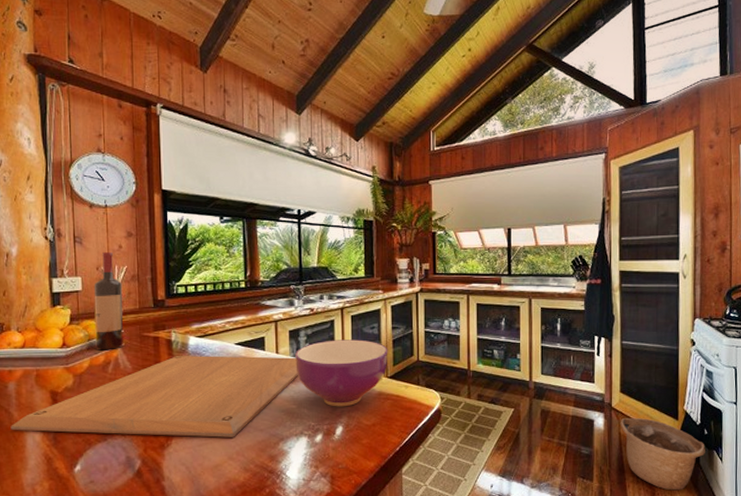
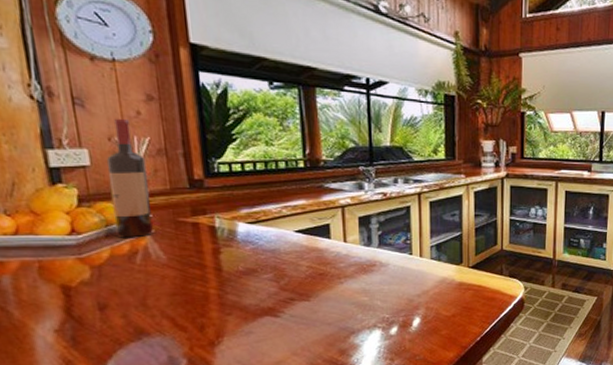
chopping board: present [10,356,298,438] -> none [11,244,370,333]
bowl: present [295,339,388,407] -> none [366,227,470,299]

